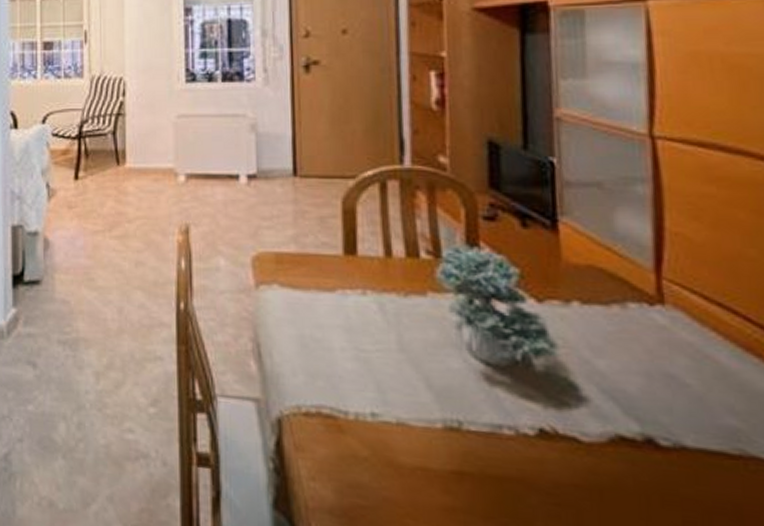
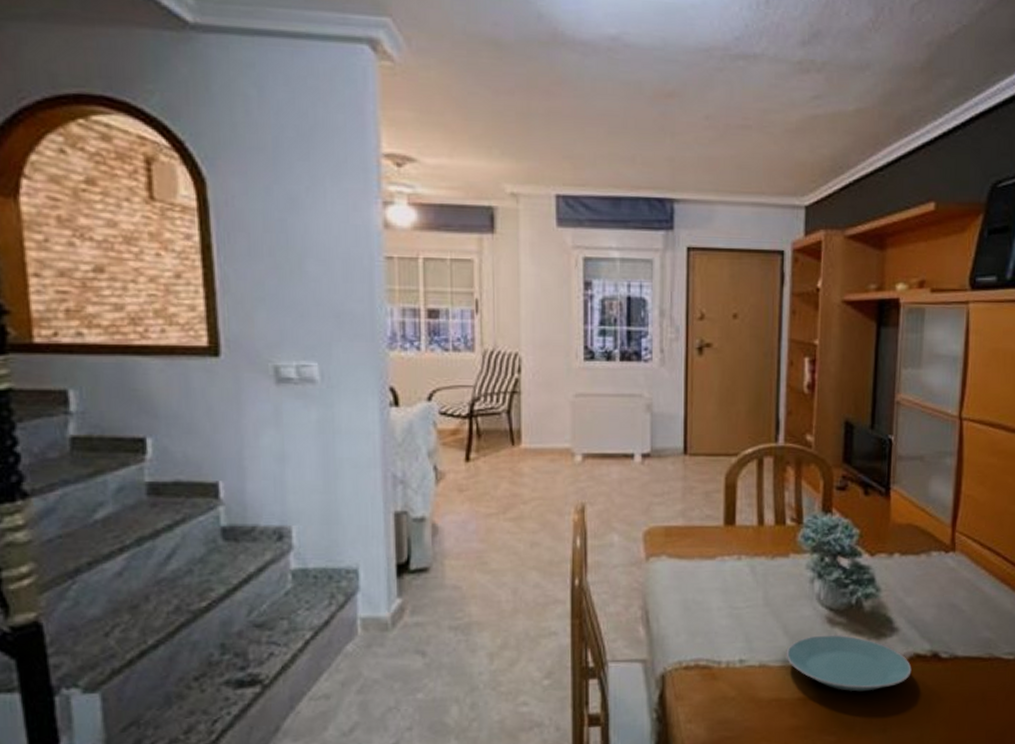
plate: none [430,394,615,476] -> present [786,635,912,692]

